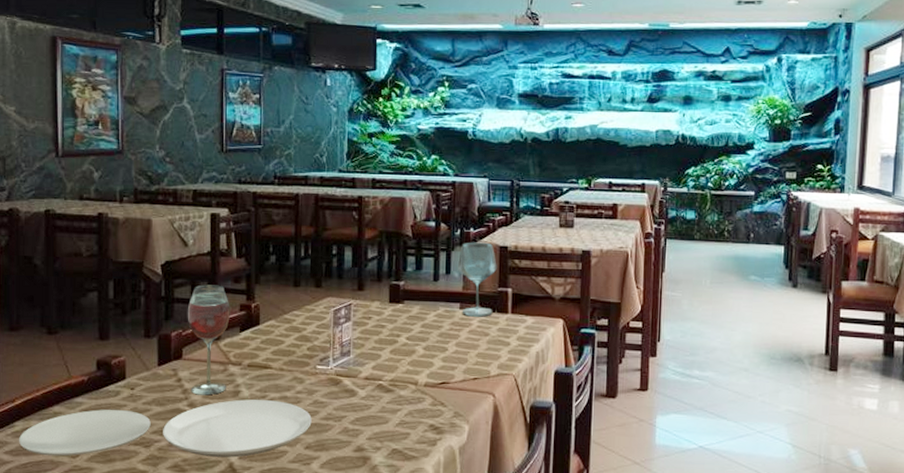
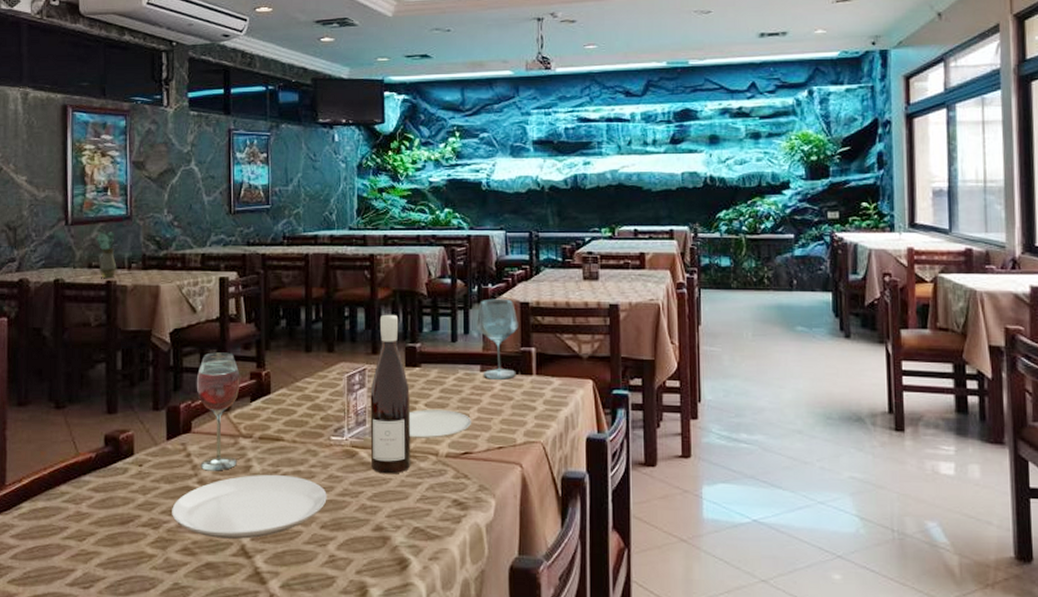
plate: present [19,409,151,457] -> none [26,487,159,540]
vase: none [87,162,109,211] -> present [96,229,117,279]
bottle: none [353,253,393,401] -> present [370,314,411,474]
plate: none [391,343,450,369] -> present [410,410,472,438]

